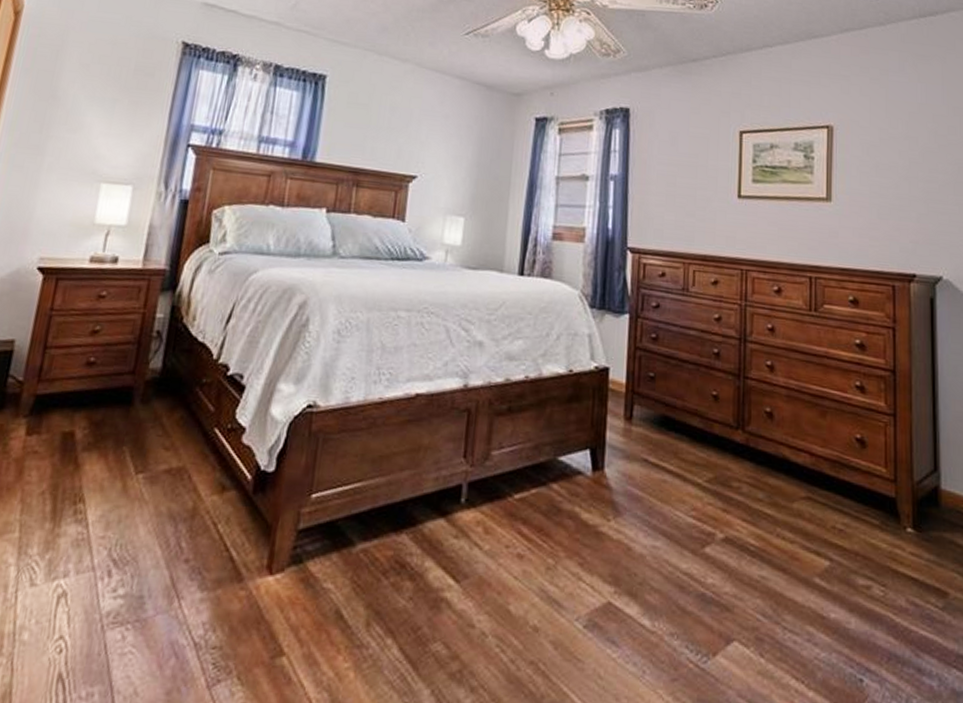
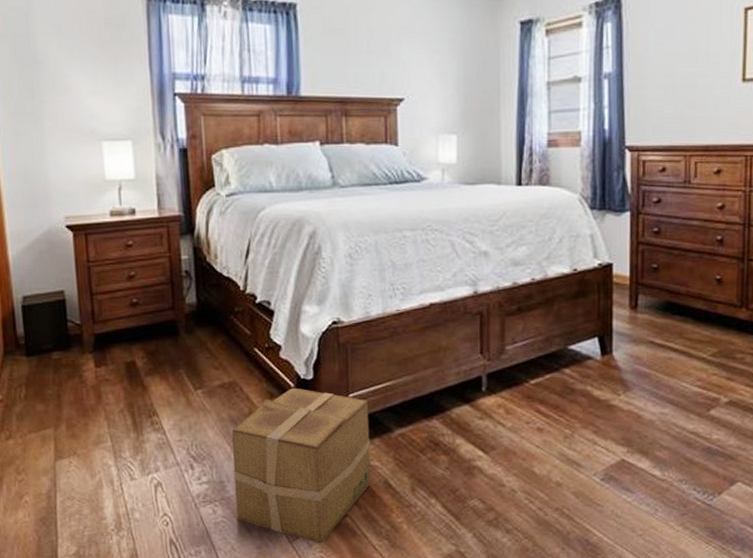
cardboard box: none [149,481,332,691] -> present [232,388,371,543]

